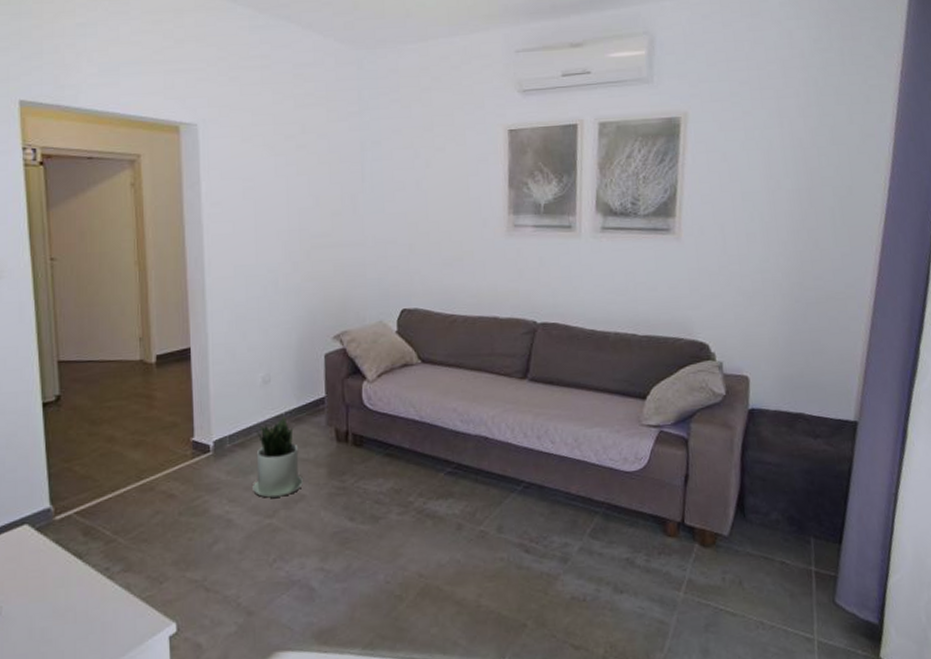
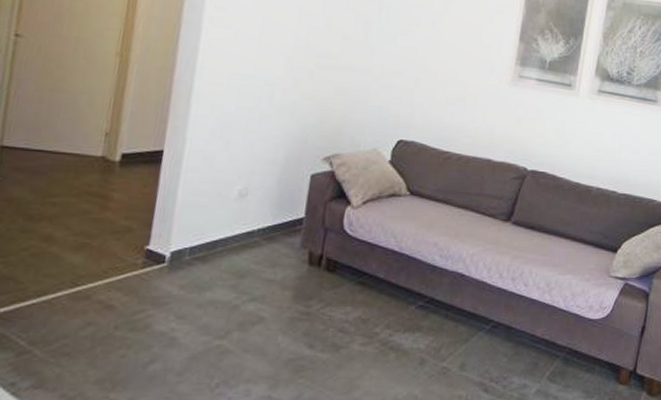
planter: present [253,416,303,498] -> none [206,233,266,317]

